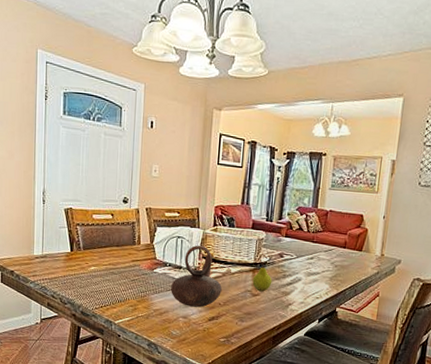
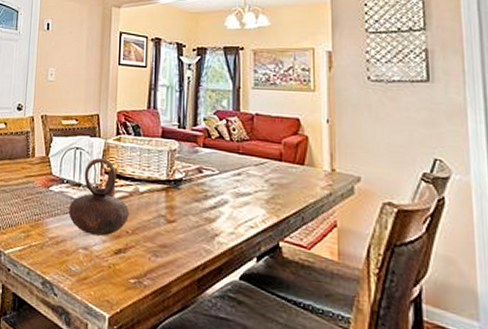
fruit: present [252,260,272,292] -> none [166,176,191,218]

